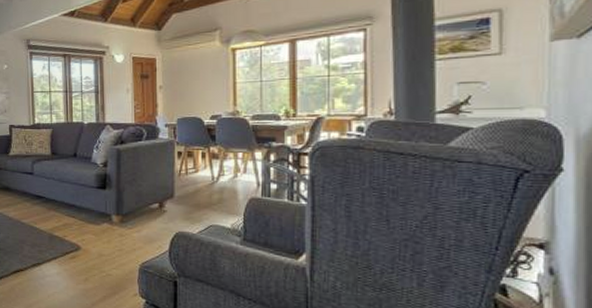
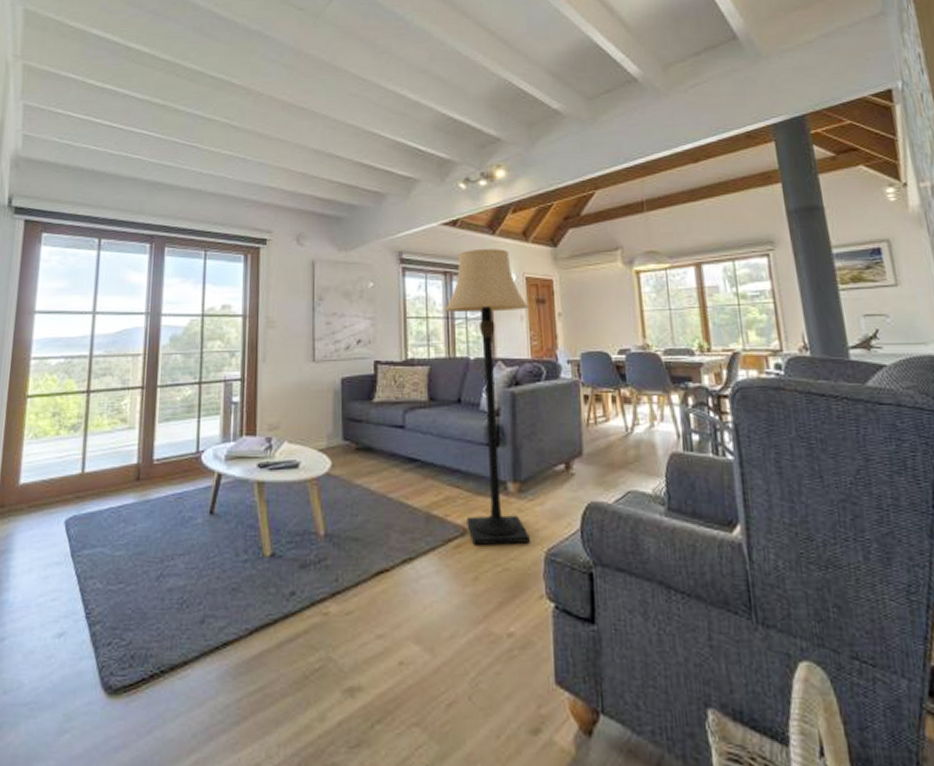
lamp: none [64,34,135,259] -> present [444,249,531,546]

